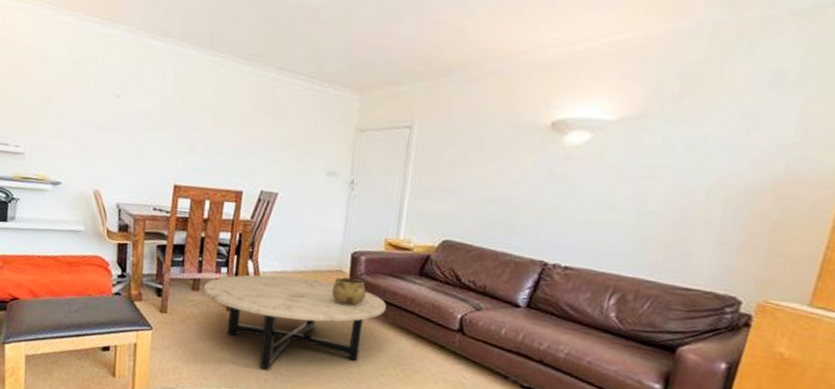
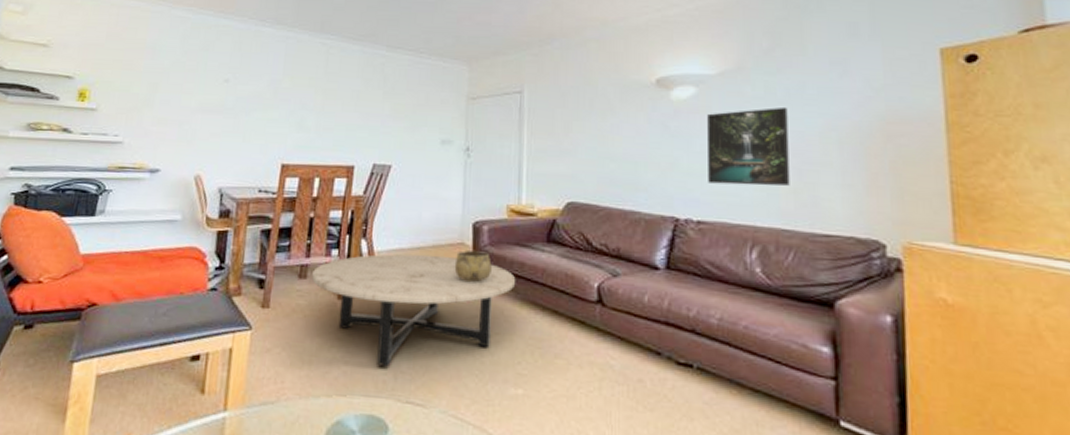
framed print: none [583,159,682,240] -> present [707,106,790,186]

